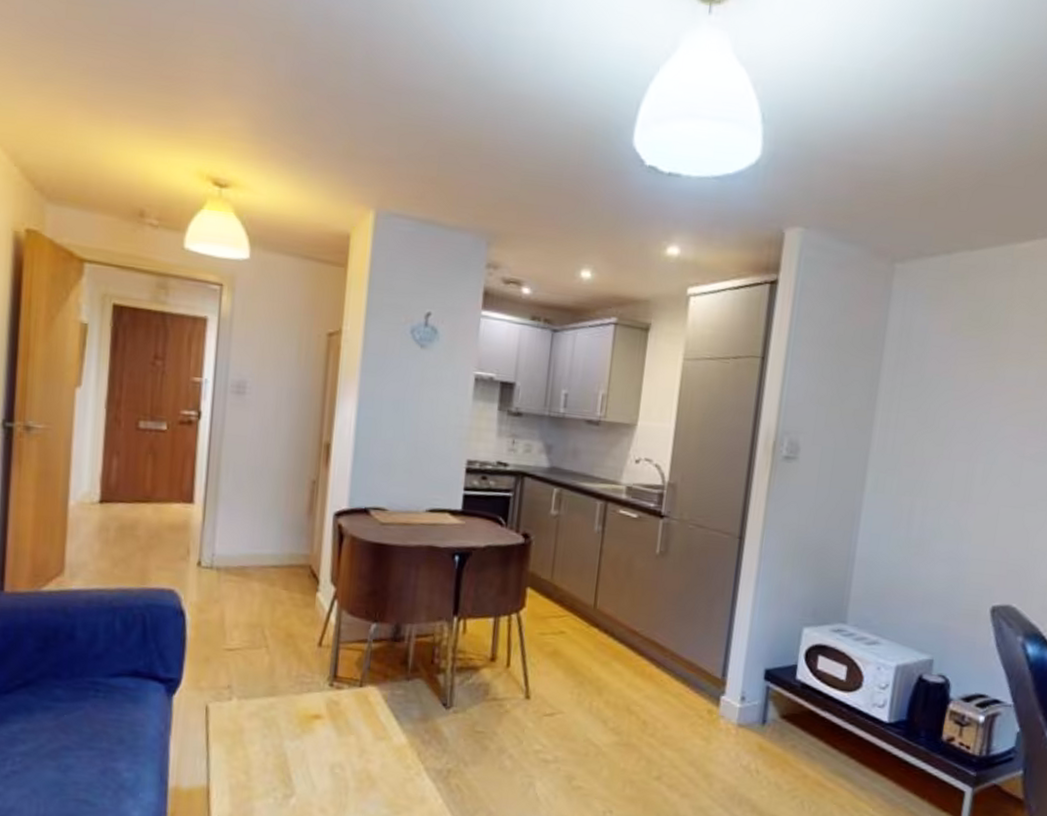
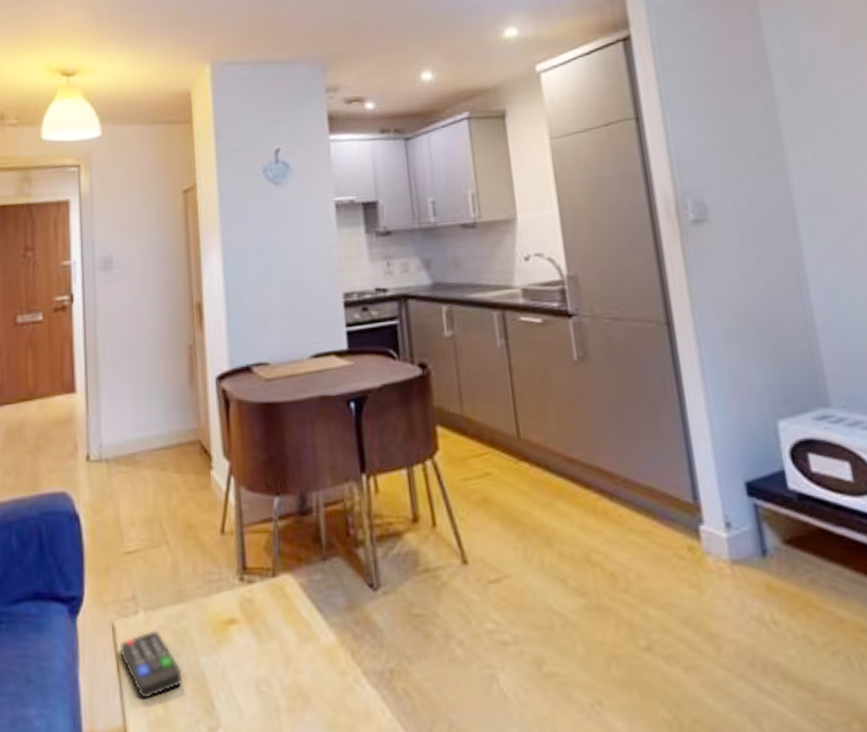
remote control: none [211,715,266,768] -> present [119,631,183,699]

